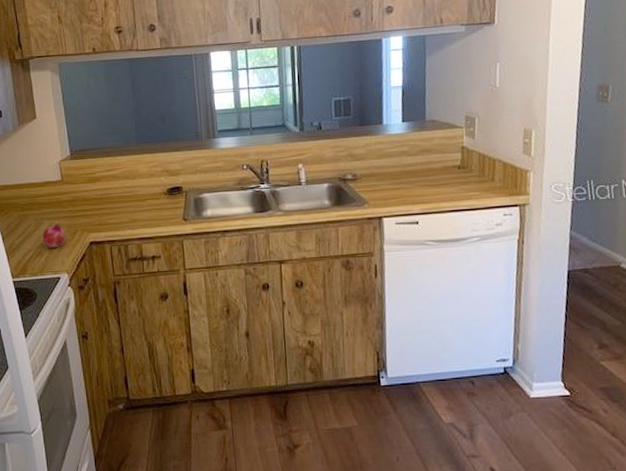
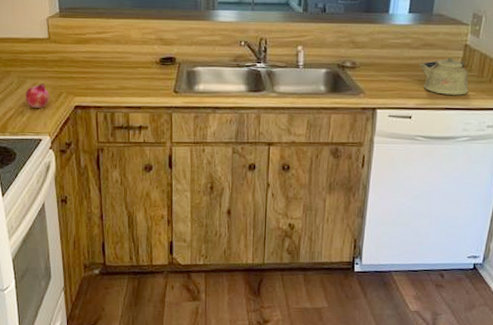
kettle: none [418,159,472,197] -> present [419,56,468,95]

